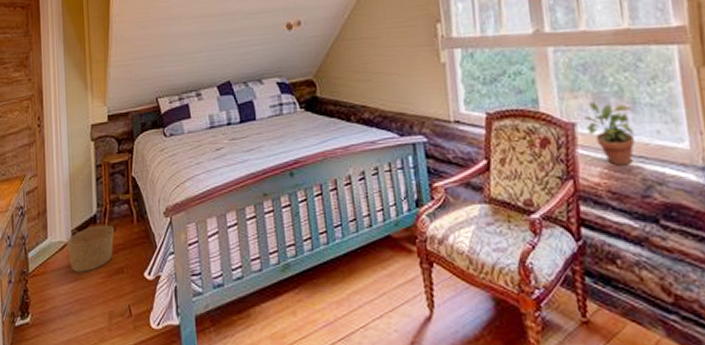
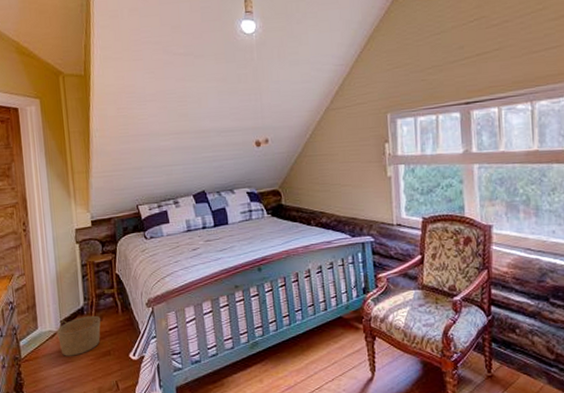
potted plant: present [584,102,636,166] -> none [499,208,537,258]

